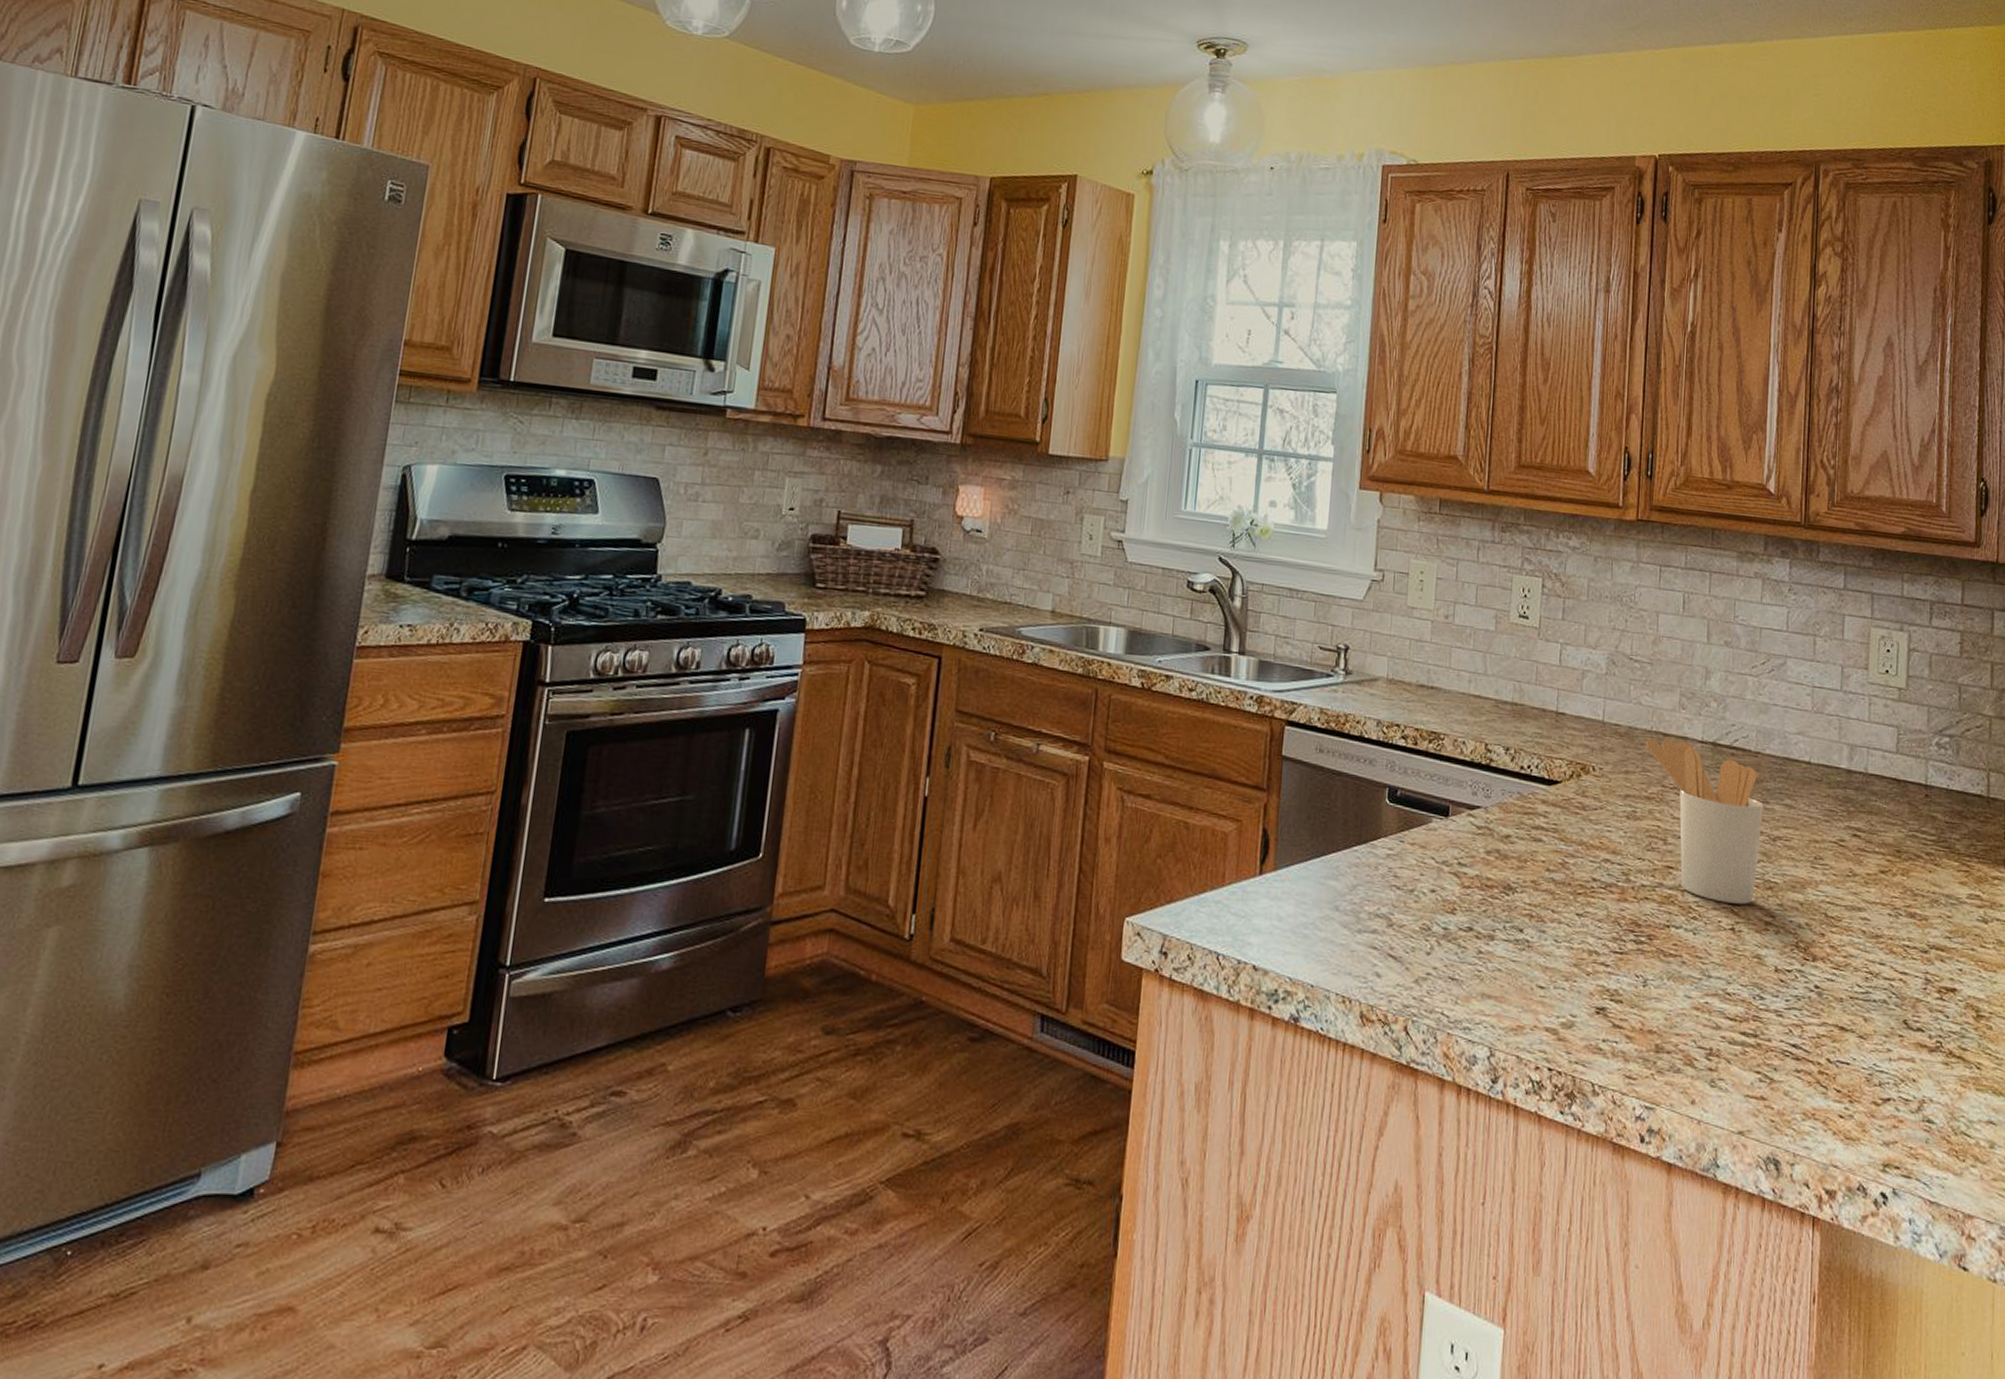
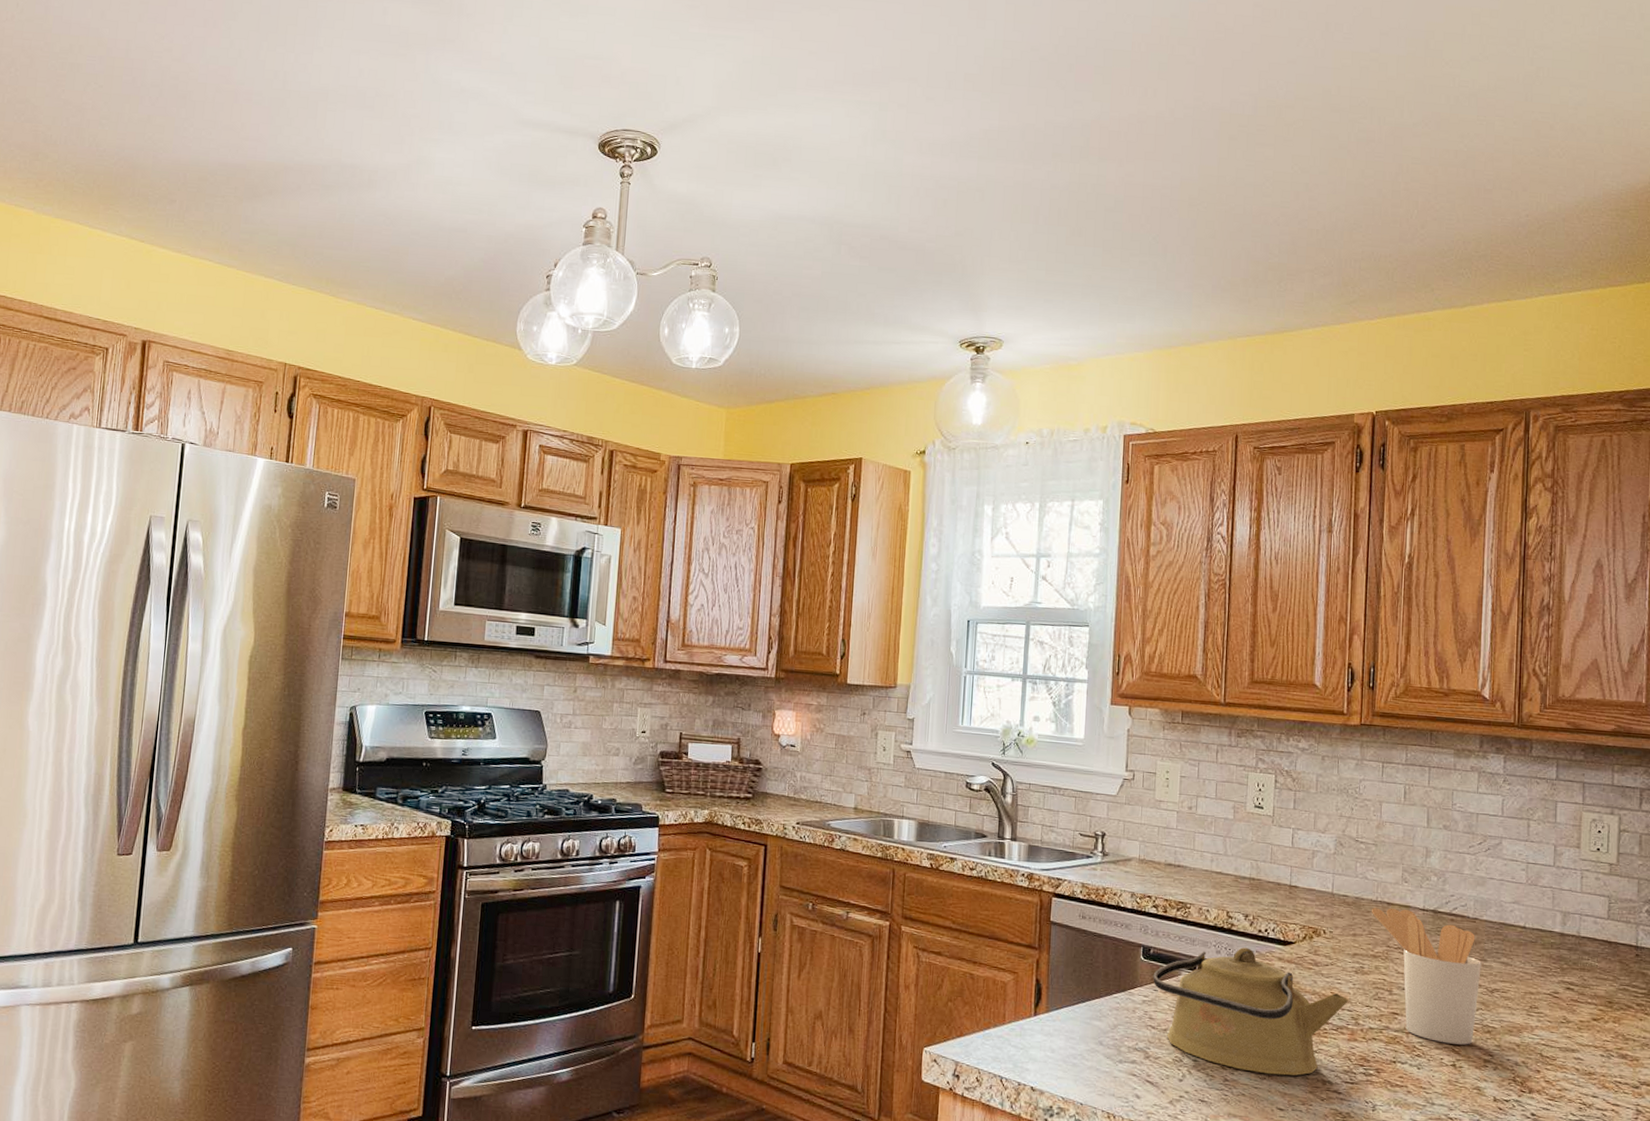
kettle: none [1399,788,1620,946] -> present [1153,947,1349,1076]

